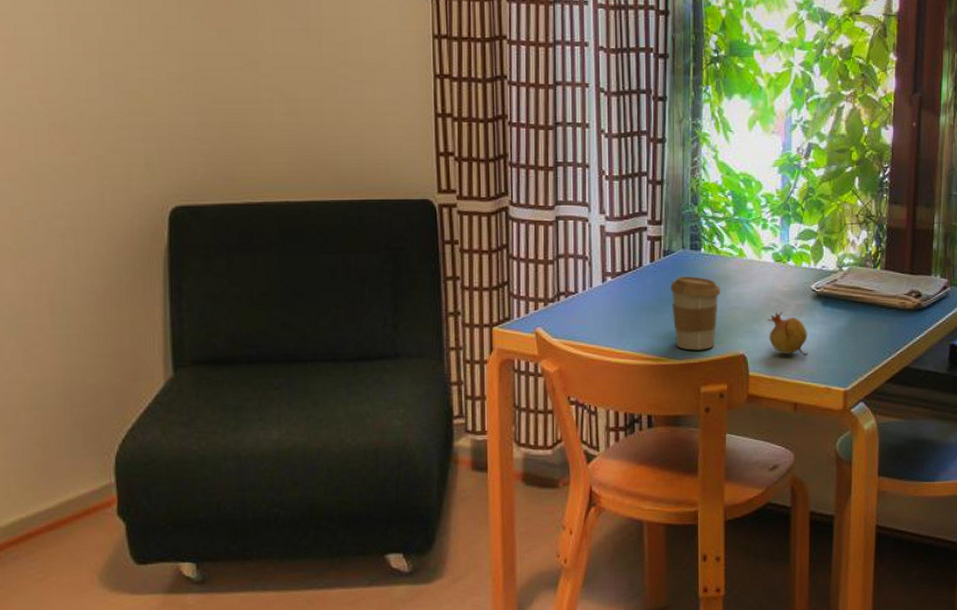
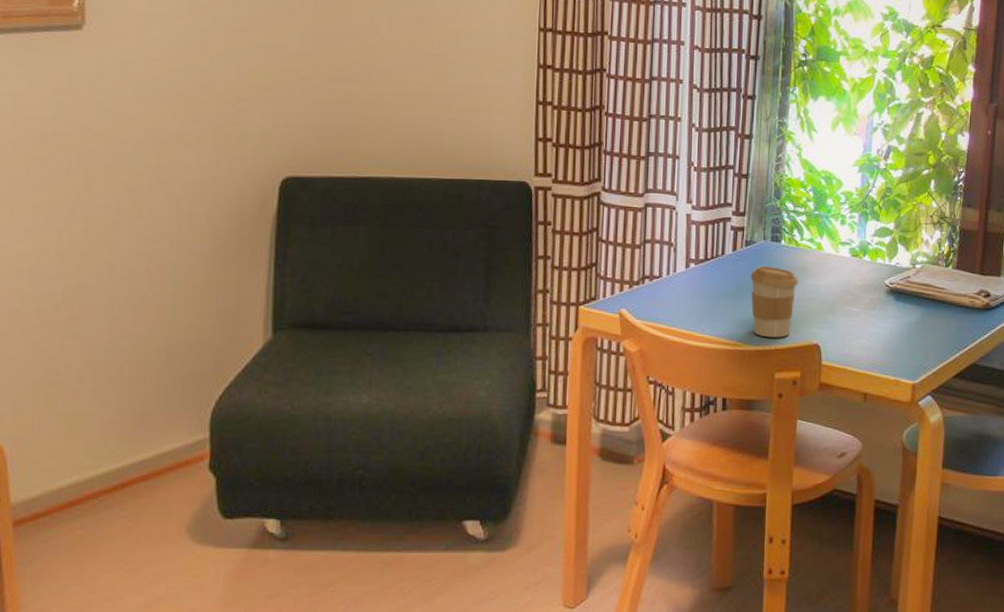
fruit: present [767,311,809,357] -> none [841,304,880,349]

